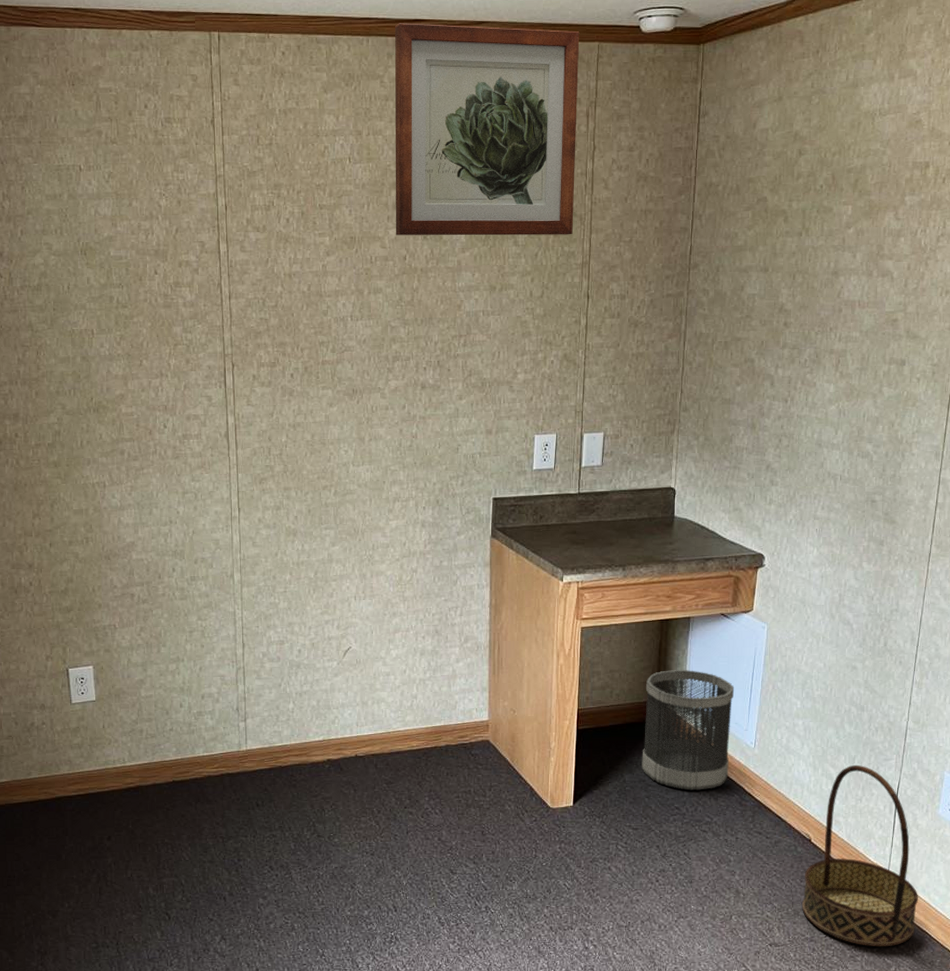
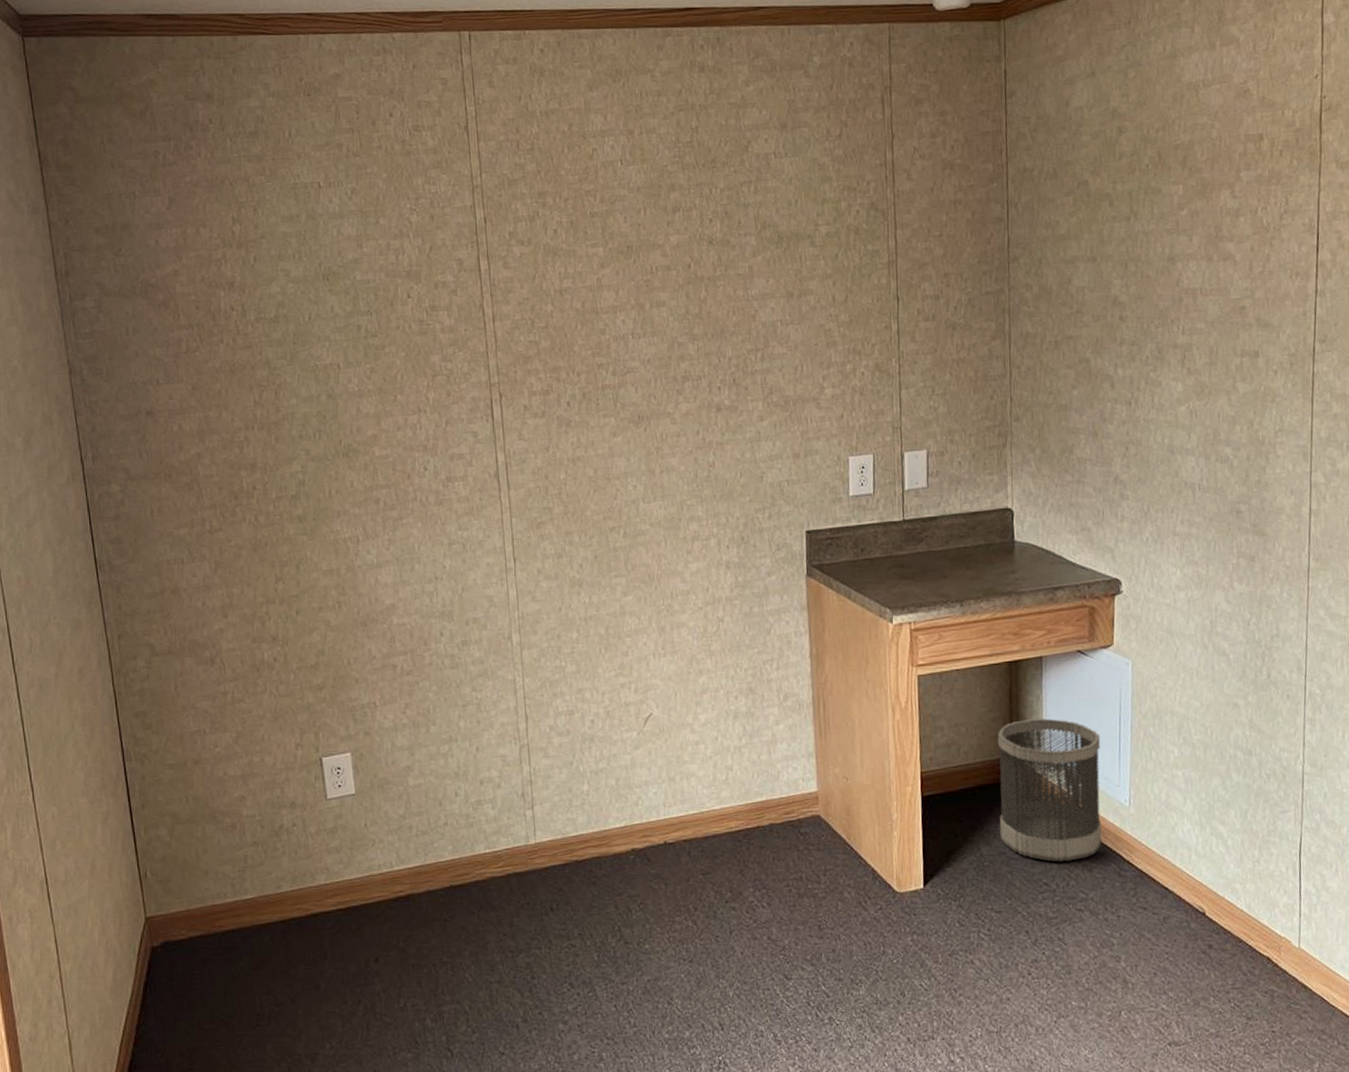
wall art: present [394,23,580,236] -> none [664,12,876,242]
basket: present [802,764,918,947] -> none [1202,819,1338,1040]

